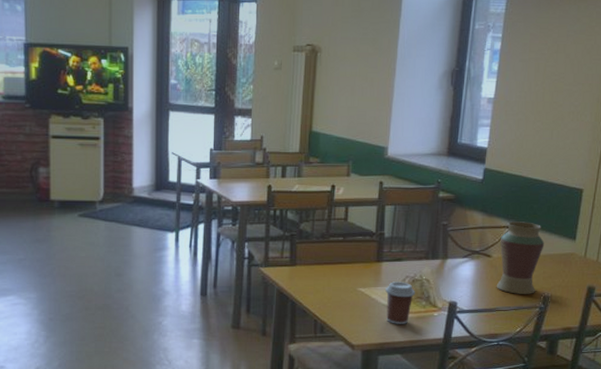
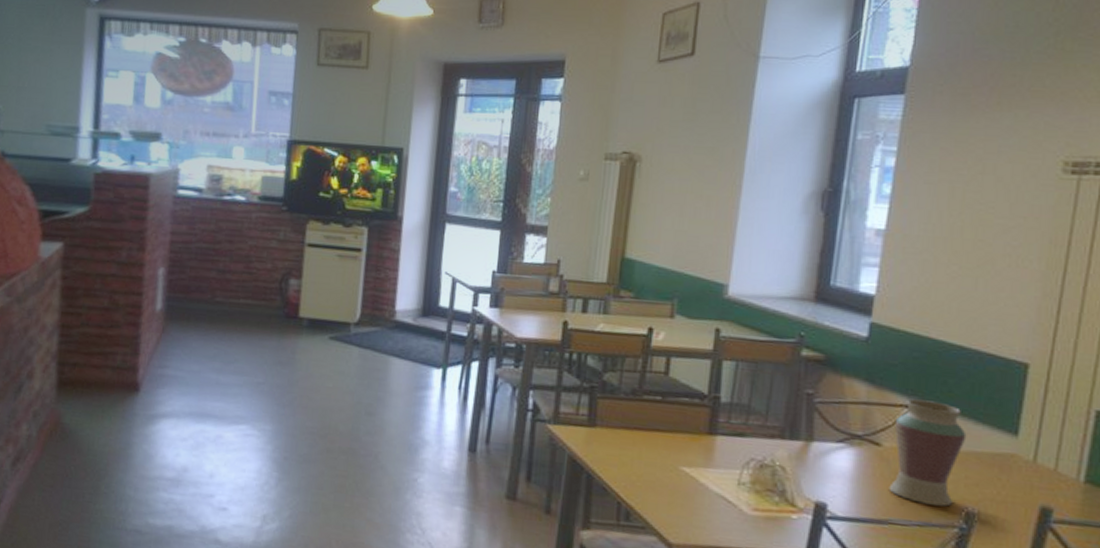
coffee cup: present [385,282,415,324] -> none [720,463,764,525]

